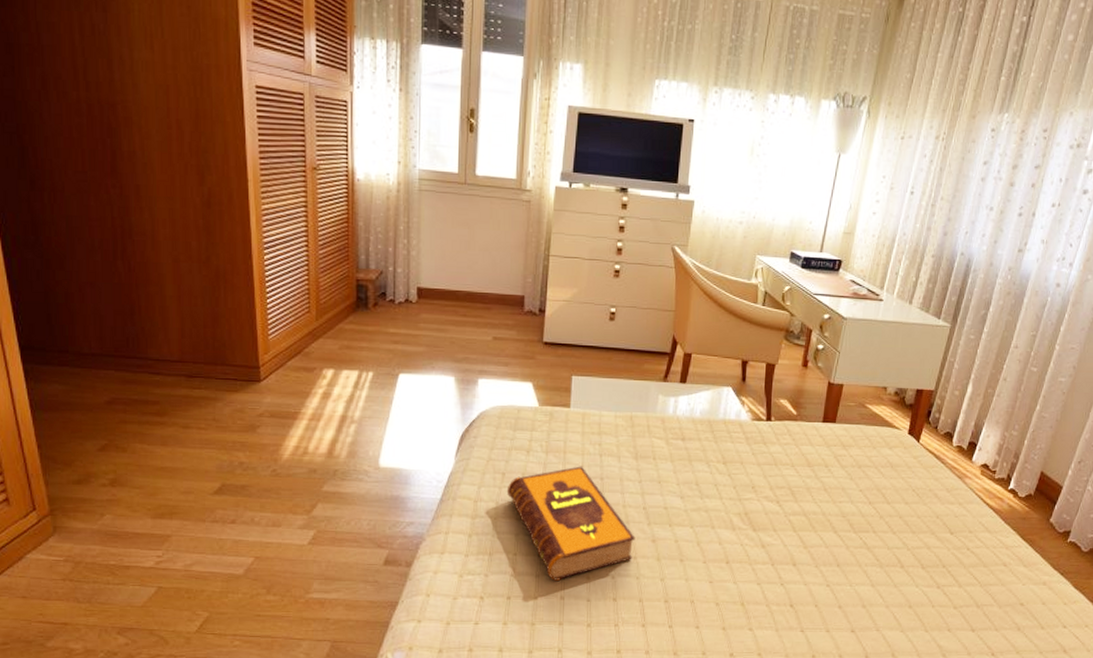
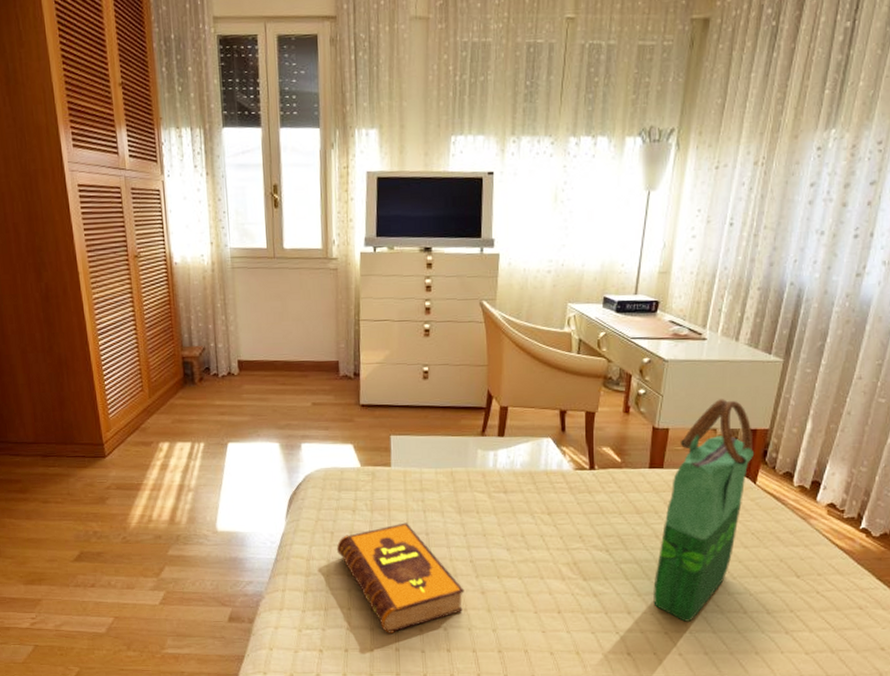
tote bag: none [818,359,920,575] -> present [653,399,755,622]

